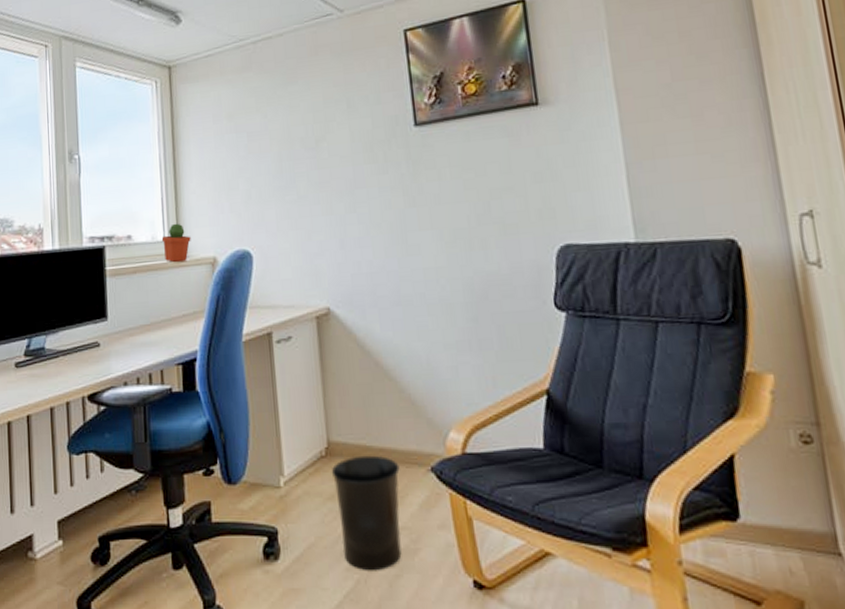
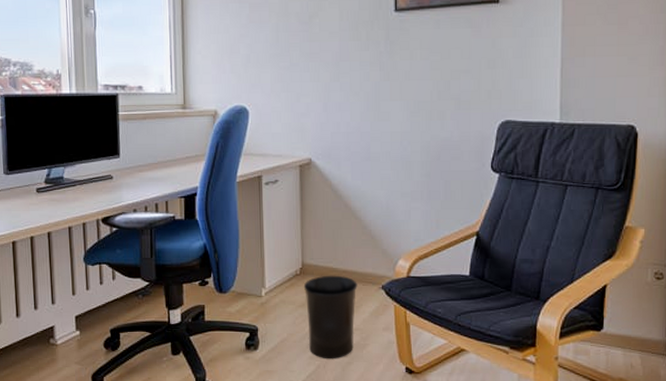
succulent plant: present [161,223,191,262] -> none [169,78,196,113]

